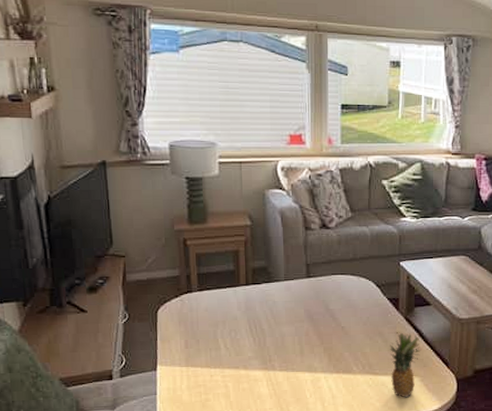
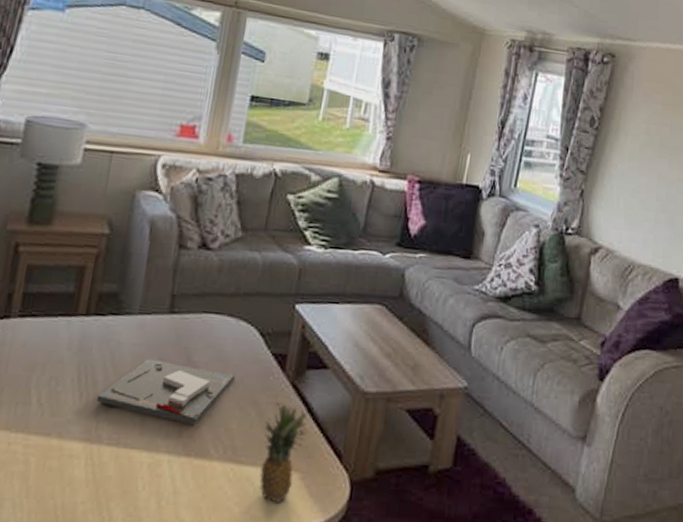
board game: none [266,310,363,352] -> present [96,359,236,424]

